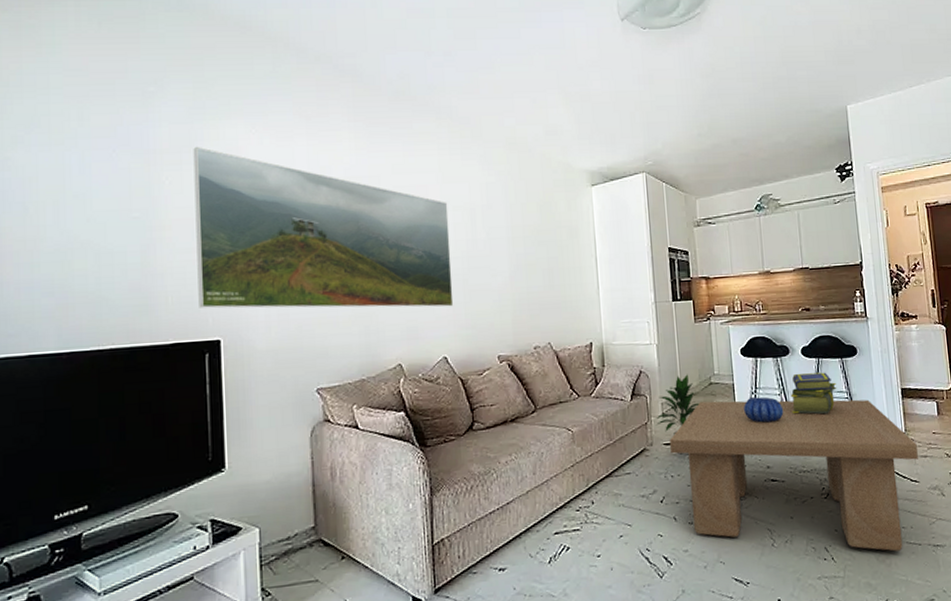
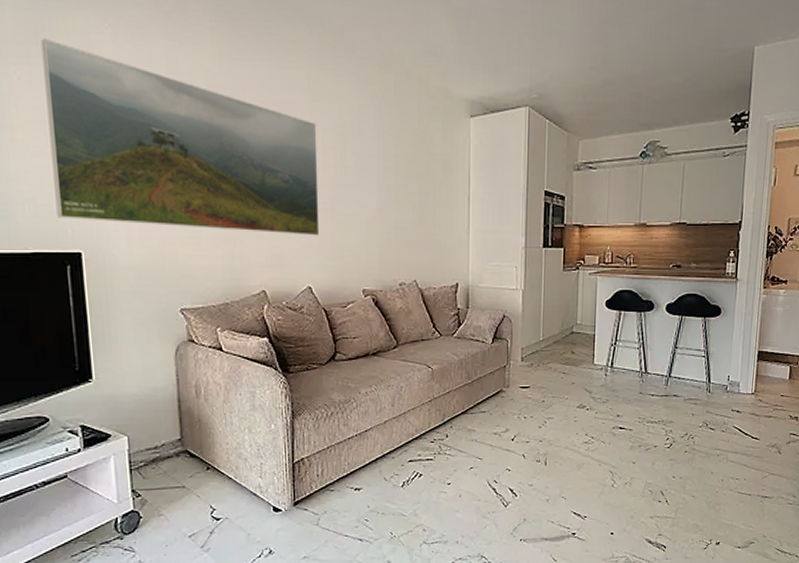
indoor plant: present [655,374,700,456] -> none [513,322,559,399]
coffee table: present [670,399,918,551] -> none [526,350,764,499]
decorative bowl: present [744,396,784,423] -> none [602,349,641,374]
stack of books: present [790,372,837,415] -> none [648,329,696,370]

